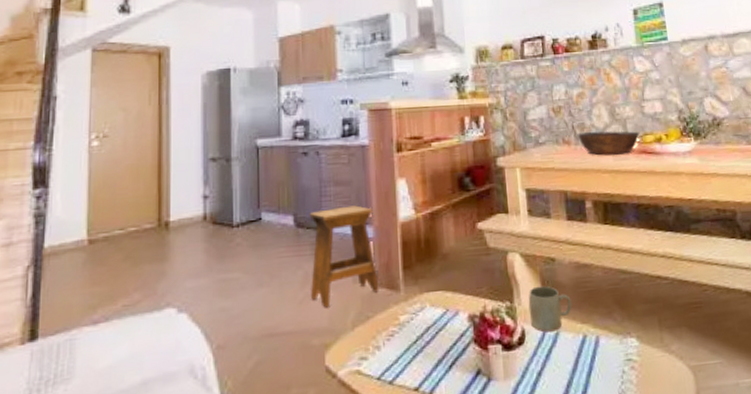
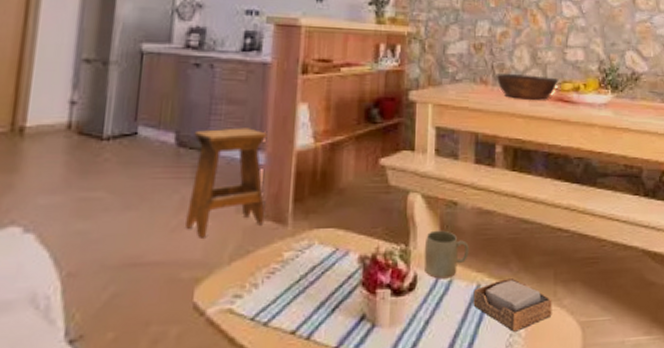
napkin holder: none [580,326,661,379] -> present [473,277,552,332]

